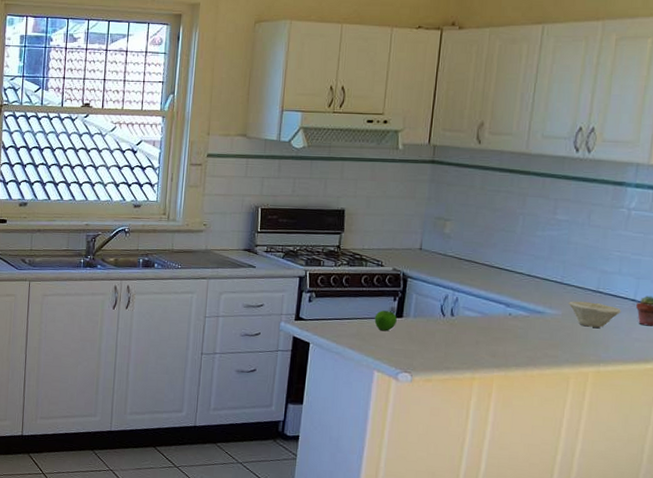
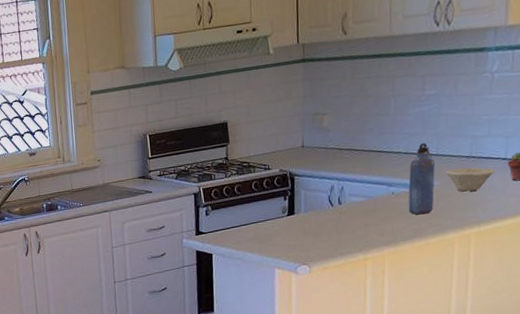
apple: present [374,310,397,332] -> none [269,210,290,231]
water bottle: none [524,268,558,343] -> present [408,143,435,215]

